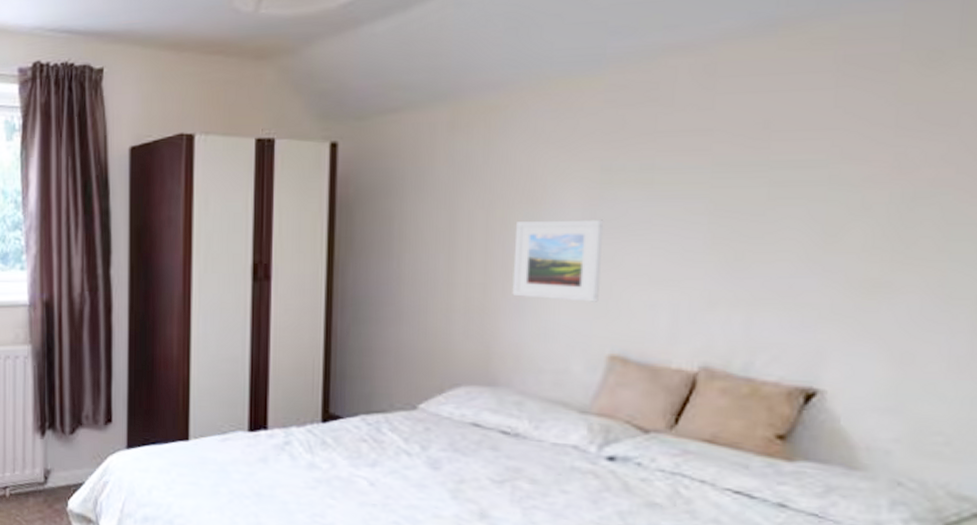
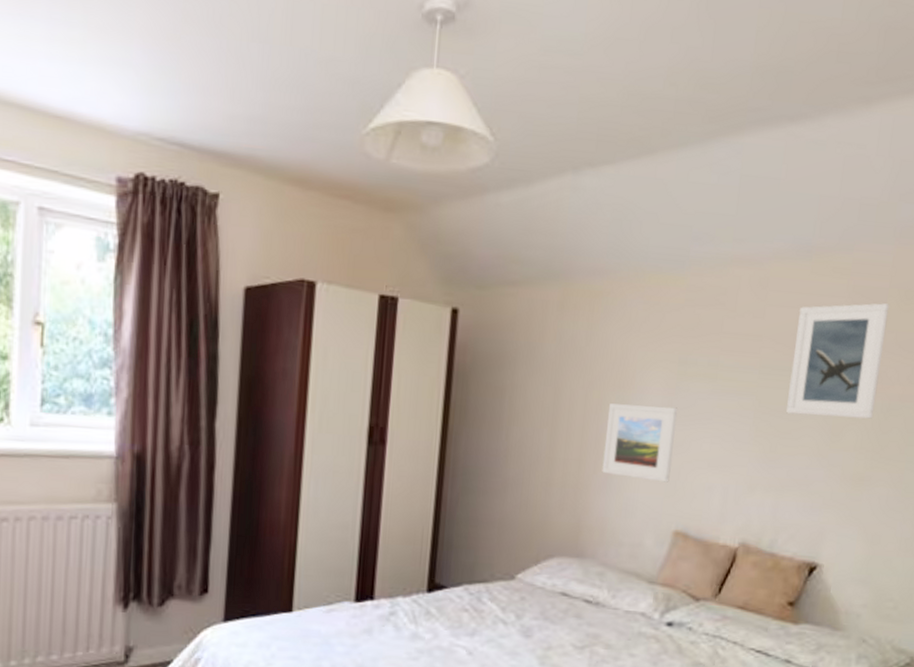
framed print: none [755,71,905,215] -> present [786,303,890,419]

